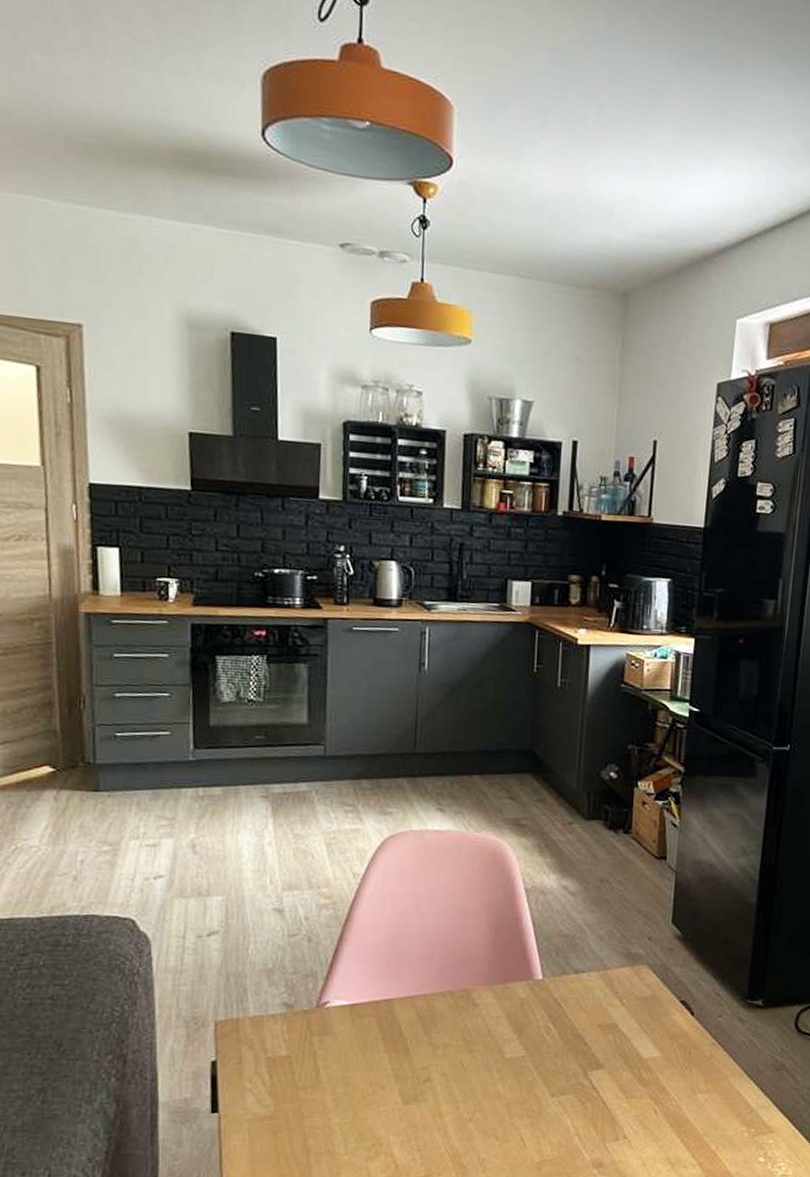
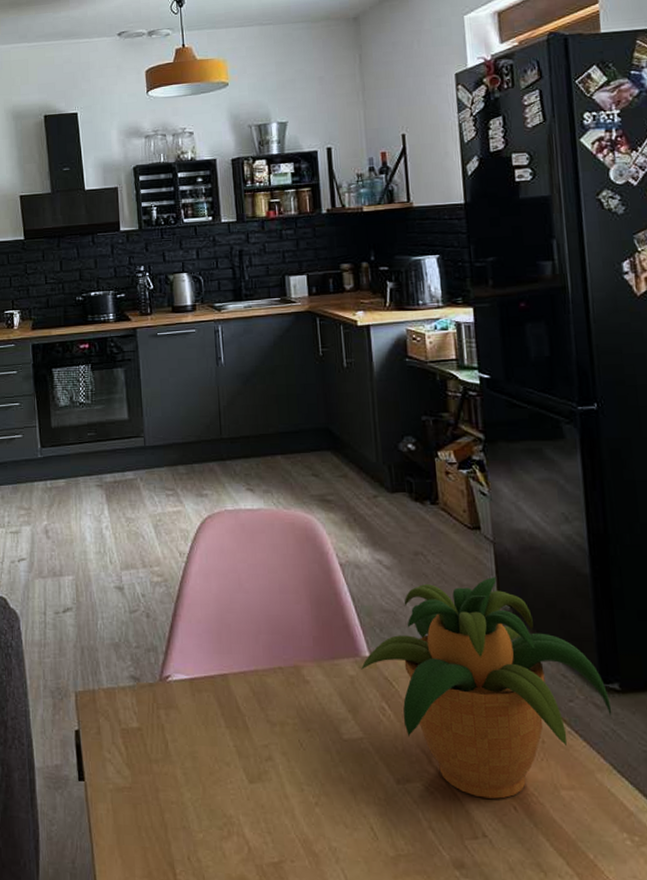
potted plant: none [532,905,753,1105] -> present [361,577,612,799]

